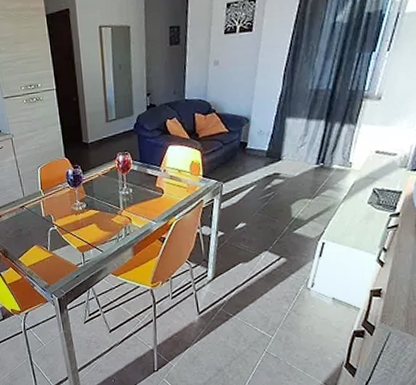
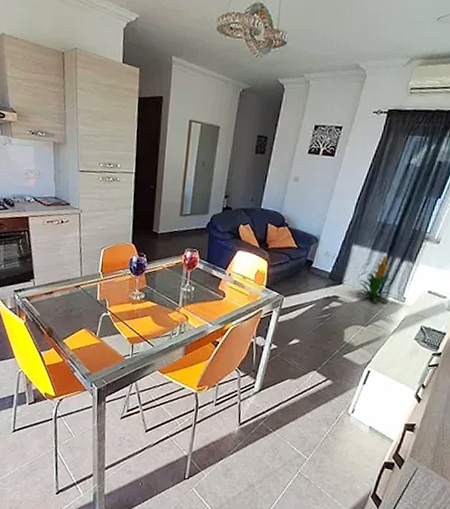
indoor plant: none [297,120,335,173] -> present [356,253,392,304]

